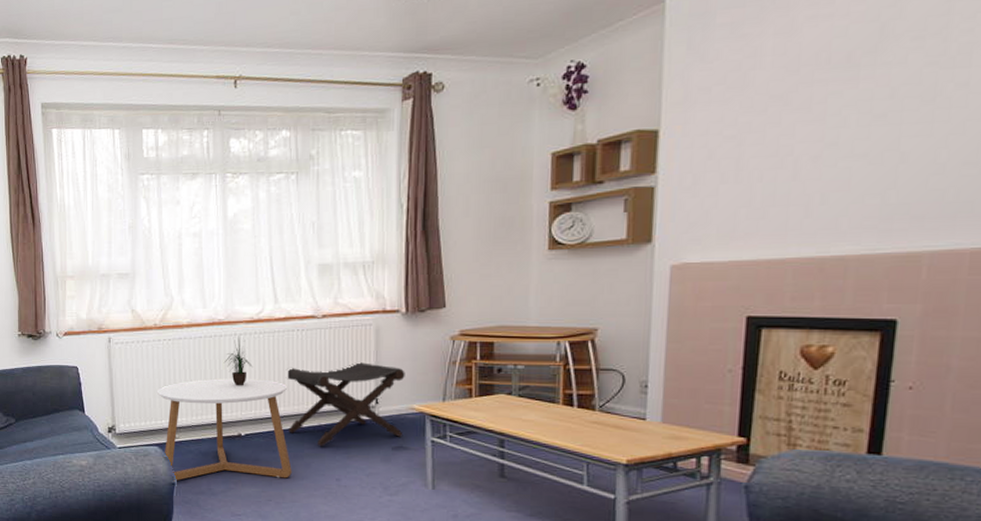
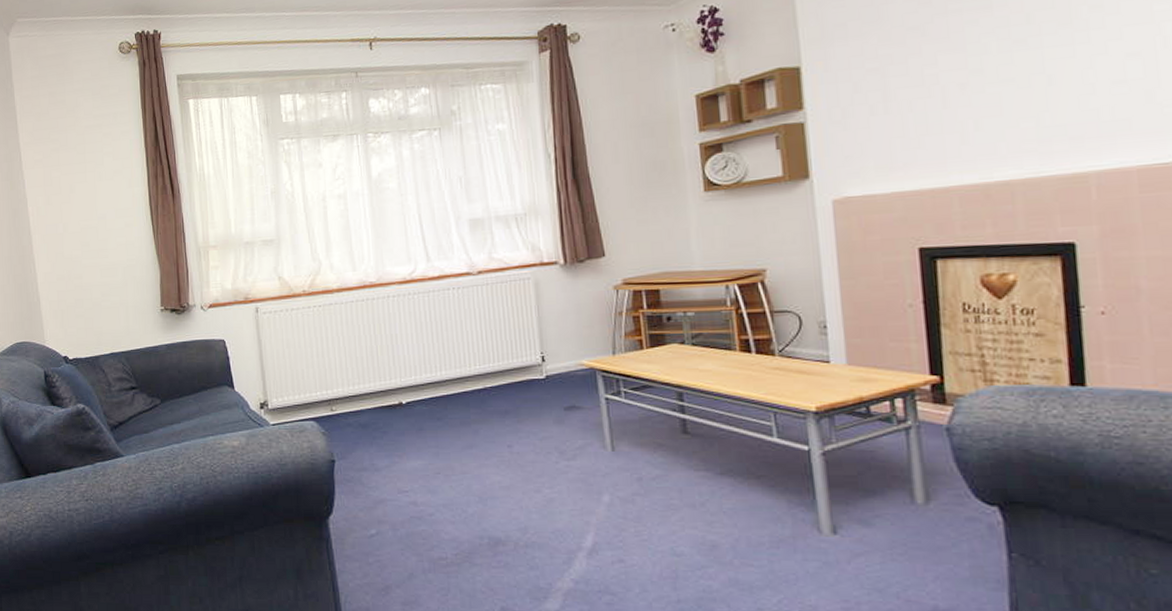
coffee table: present [156,378,292,482] -> none [309,342,460,458]
potted plant: present [223,336,253,386] -> none [378,298,409,351]
footstool: present [285,362,405,447] -> none [444,318,575,412]

